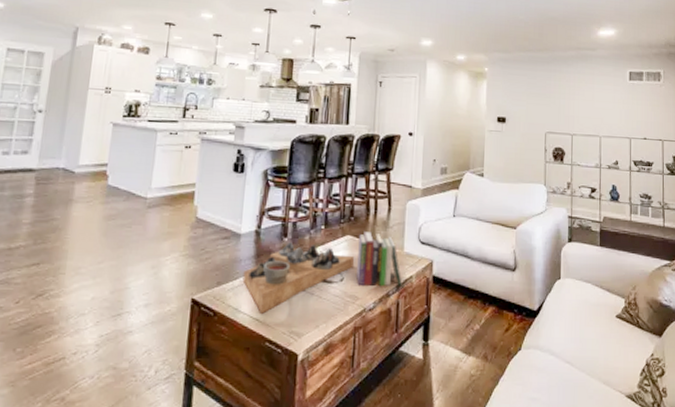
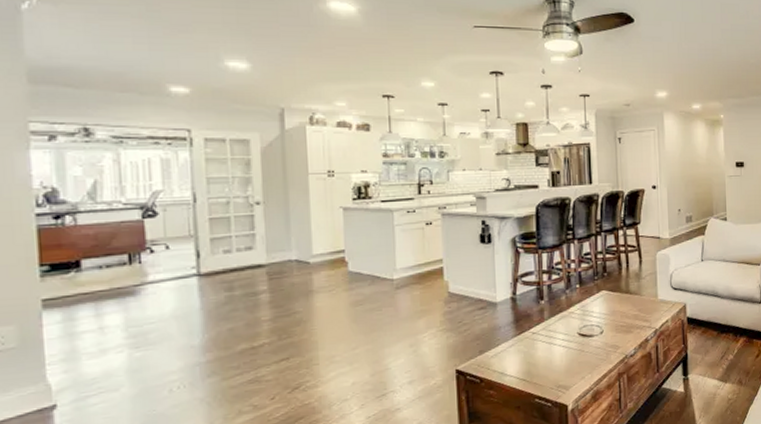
decorative tray: present [242,242,355,314] -> none [504,304,612,374]
books: present [356,230,402,287] -> none [614,284,659,336]

